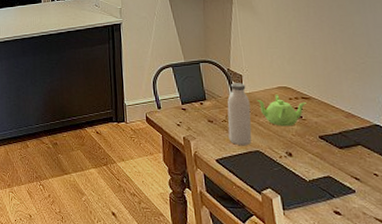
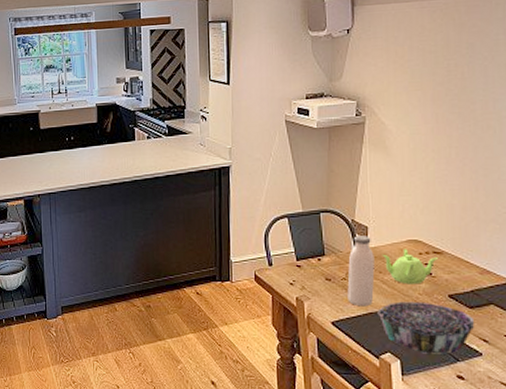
decorative bowl: none [256,142,346,192] -> present [377,301,475,356]

